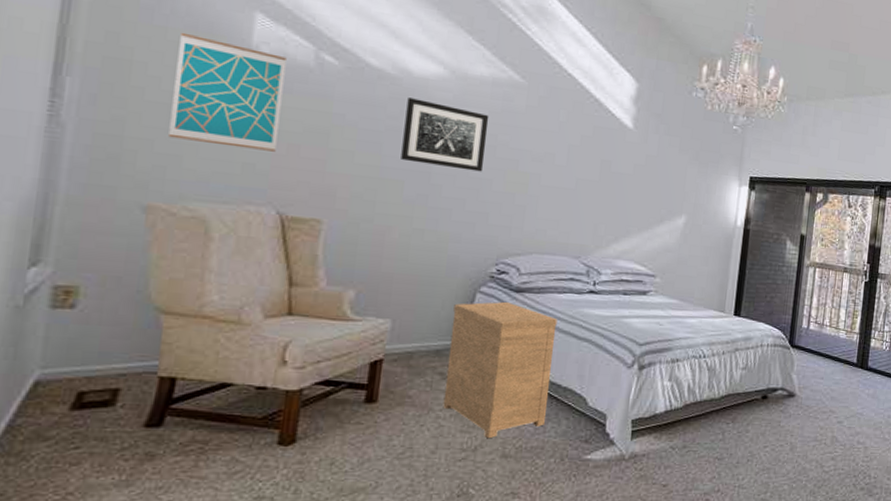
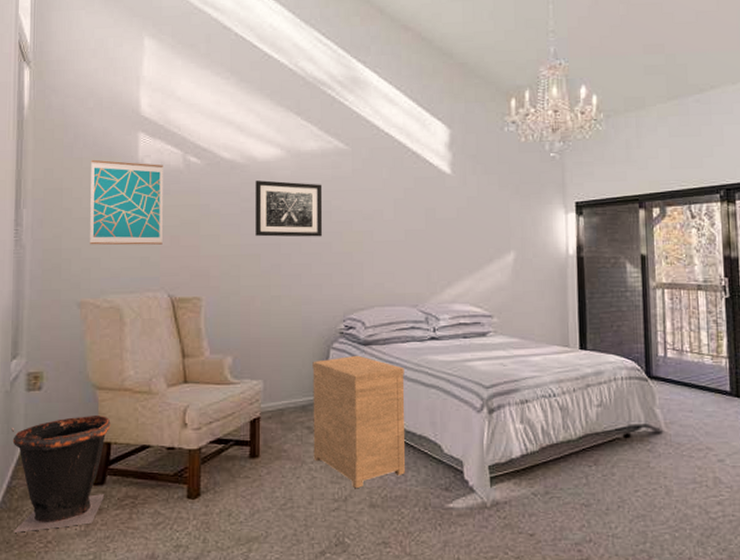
waste bin: none [12,344,179,482] -> present [10,416,111,533]

